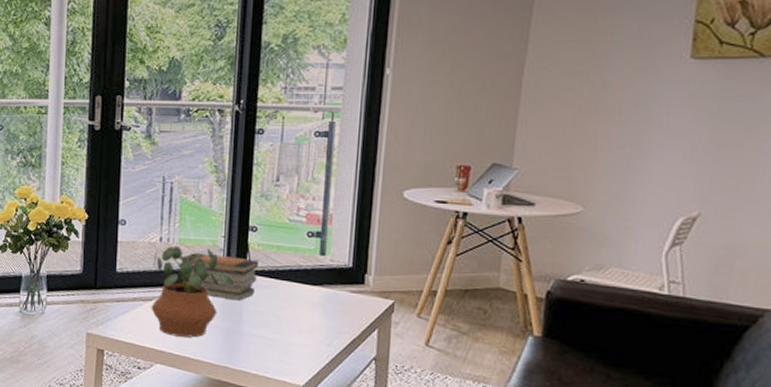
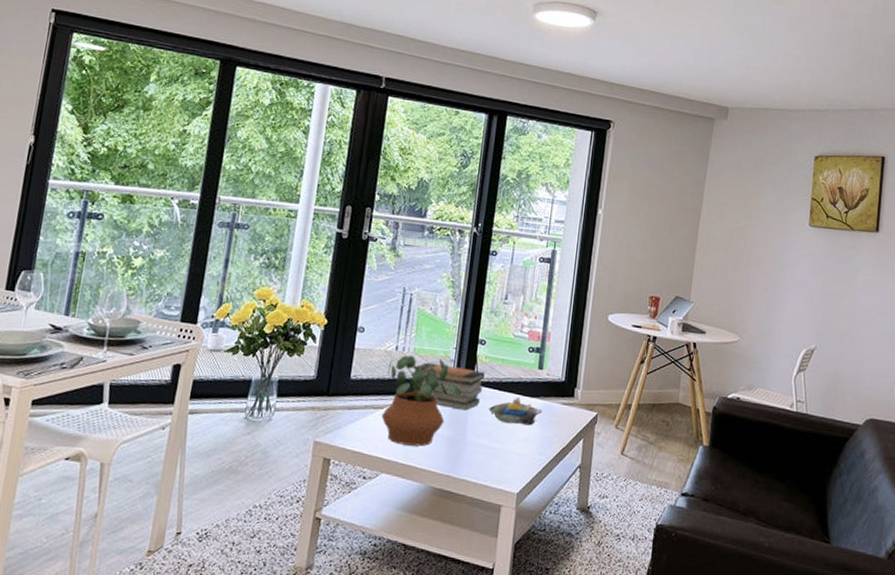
decorative bowl: none [265,286,327,316] -> present [489,397,543,426]

